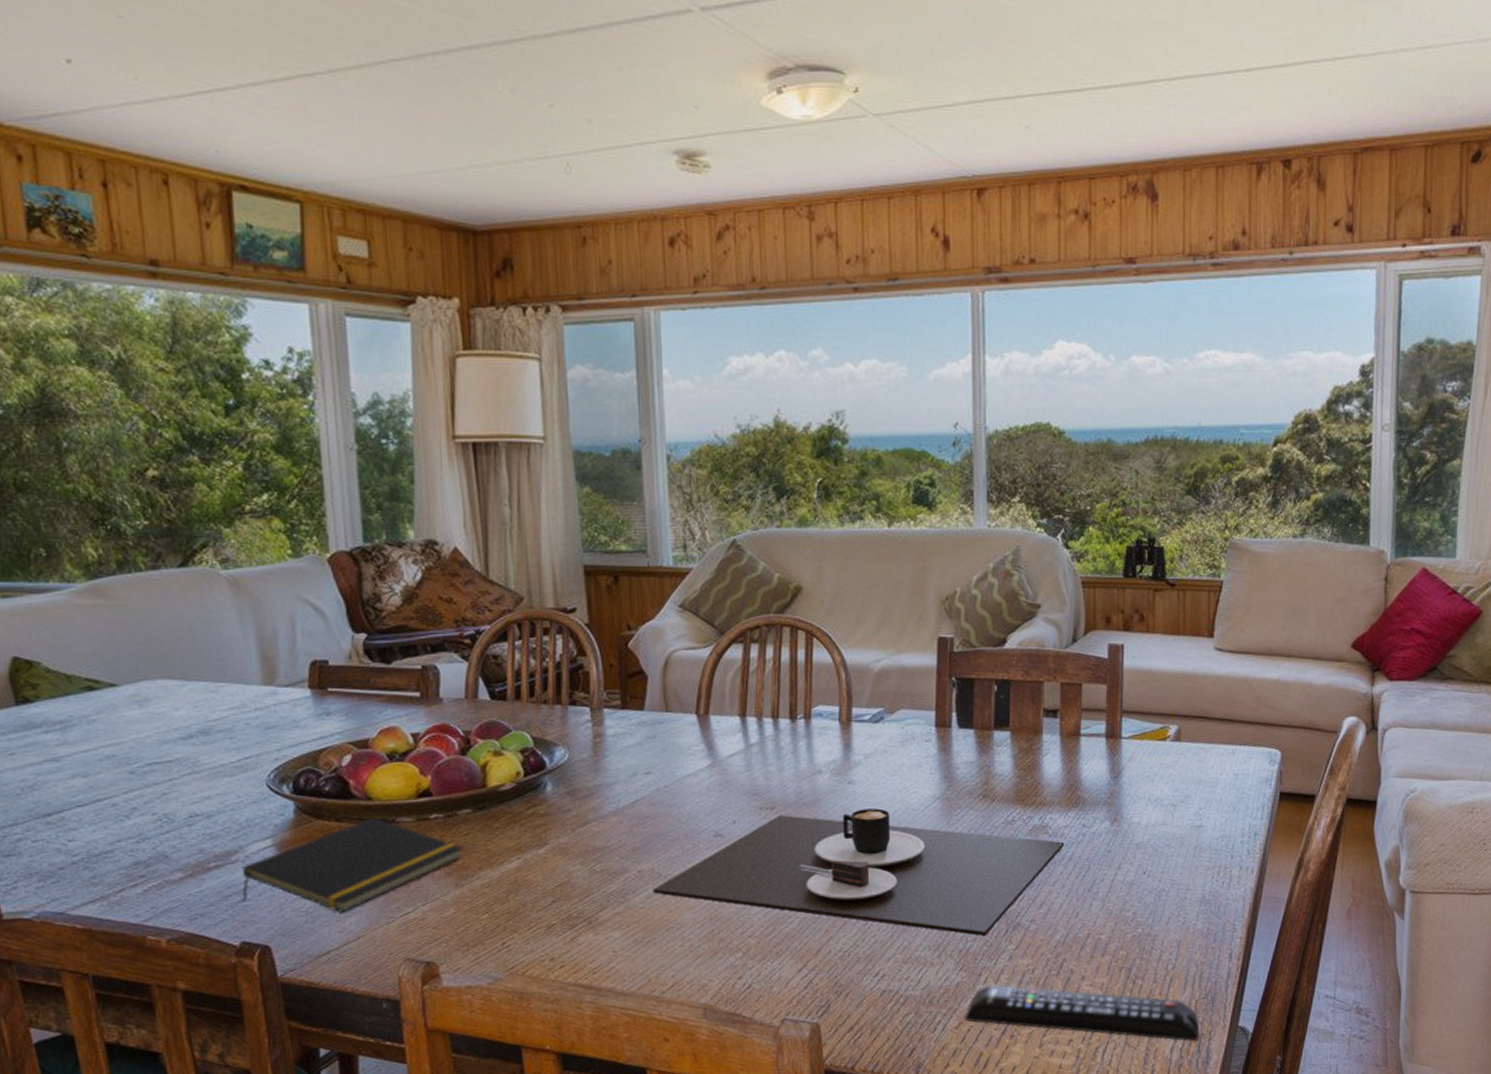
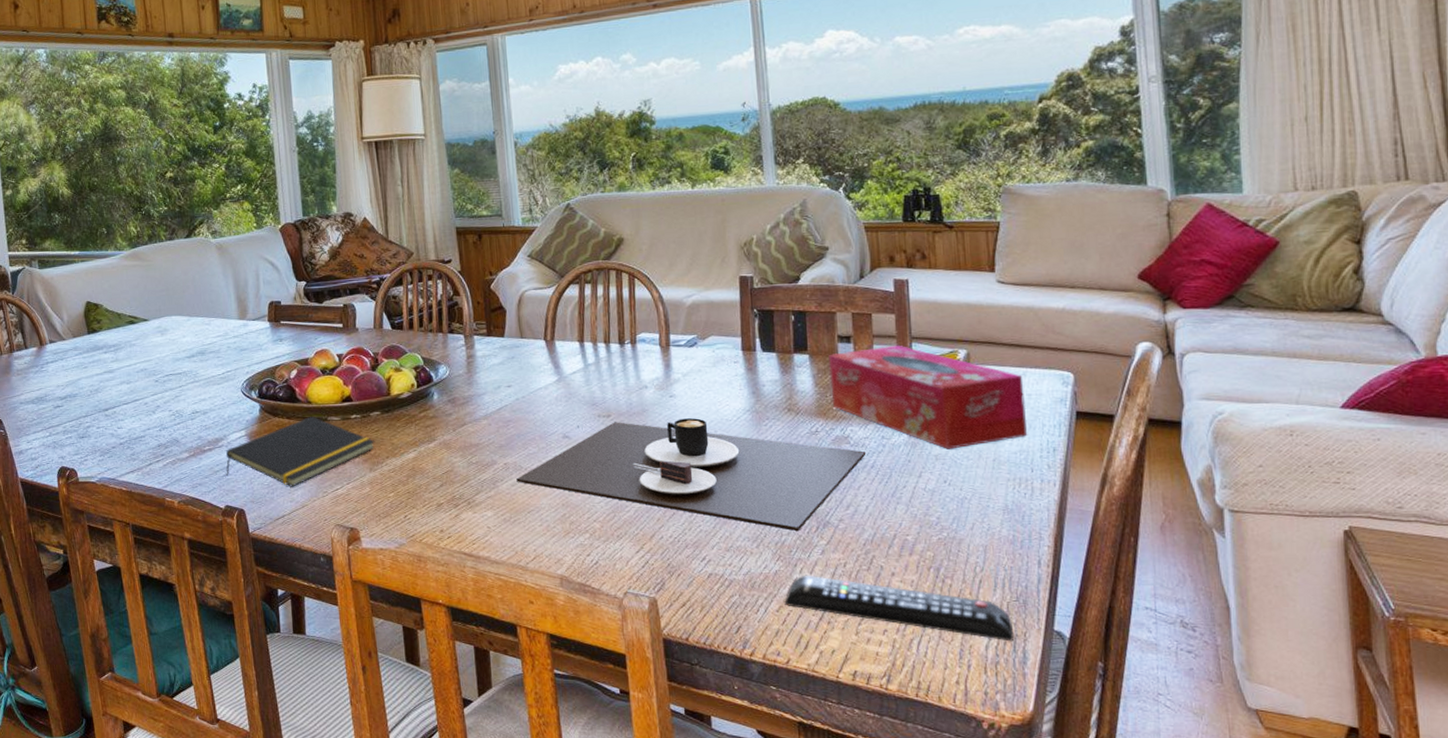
tissue box: none [1031,719,1232,837] -> present [828,345,1028,449]

